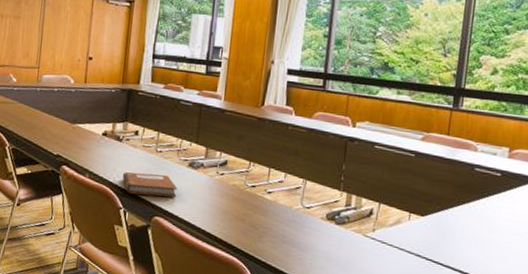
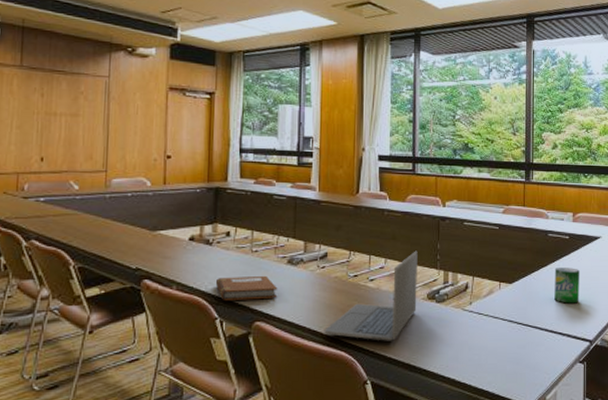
laptop: none [217,169,320,255] -> present [324,250,418,341]
beverage can: none [474,206,510,249] -> present [554,268,580,304]

